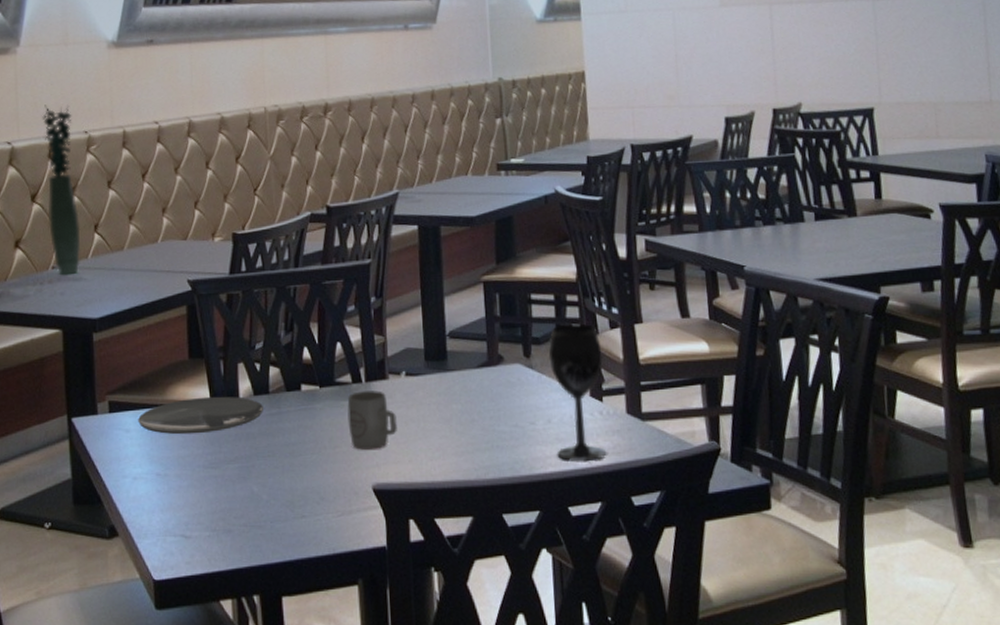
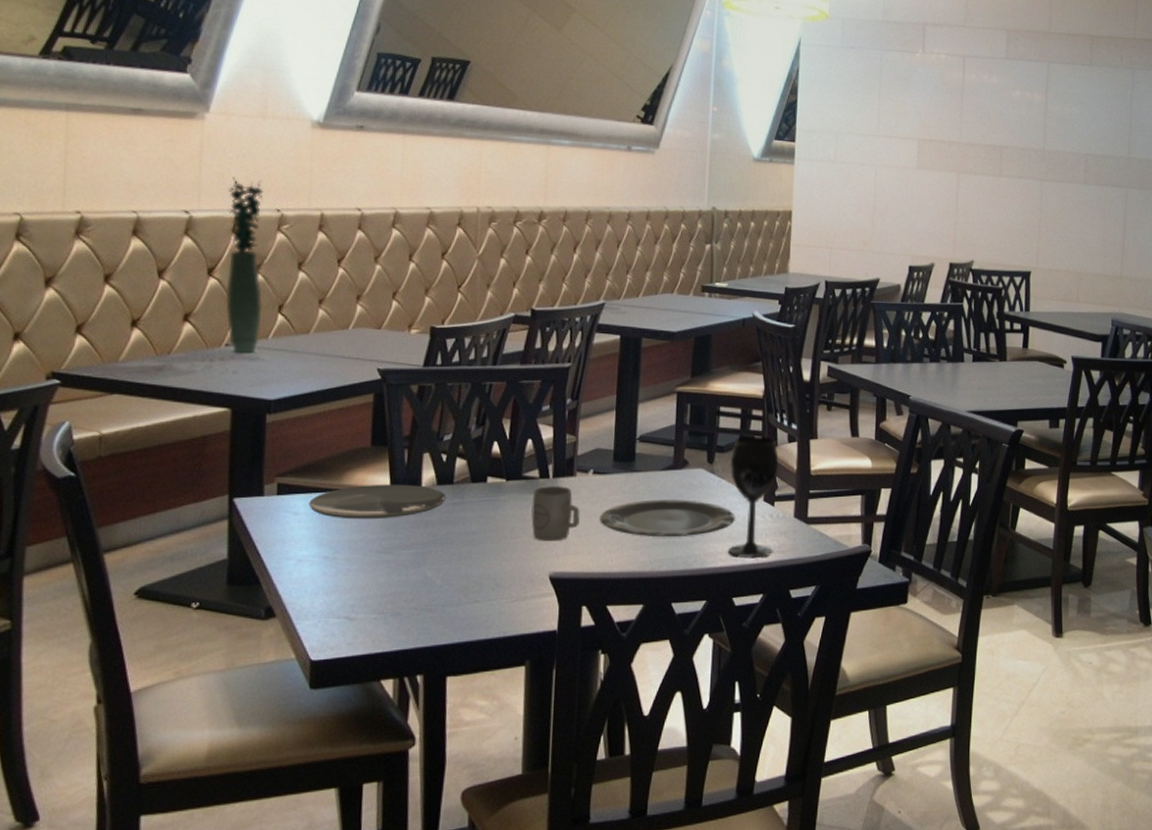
plate: none [417,399,561,441] -> present [599,499,735,536]

